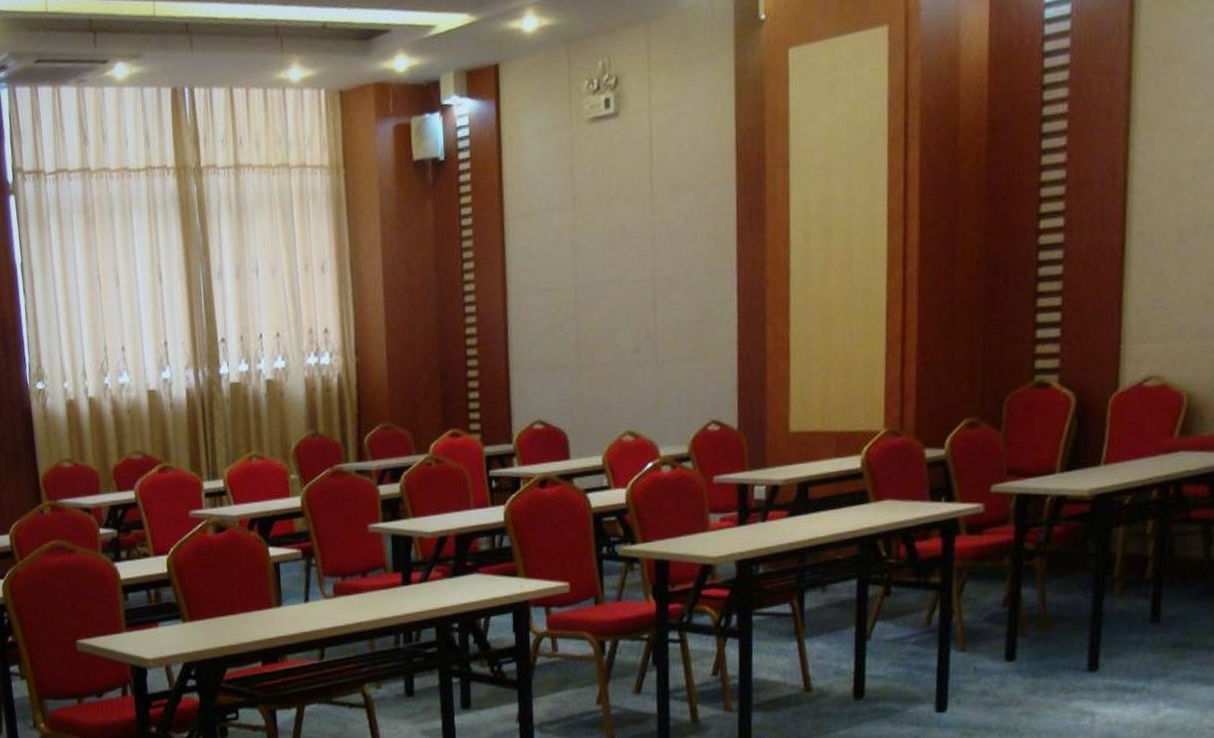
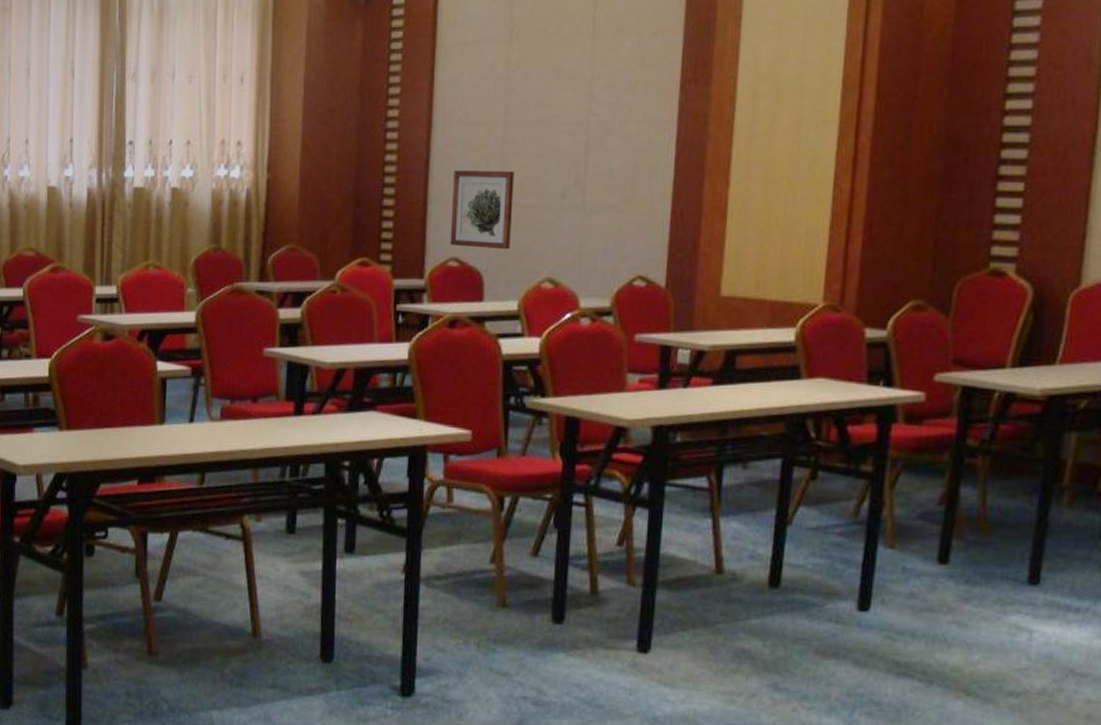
wall art: none [531,332,591,410] -> present [450,170,514,250]

